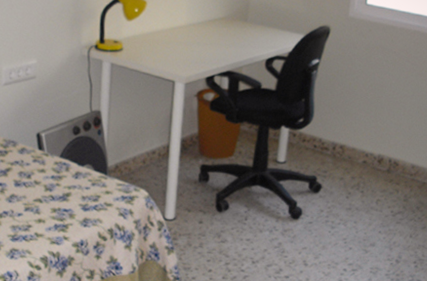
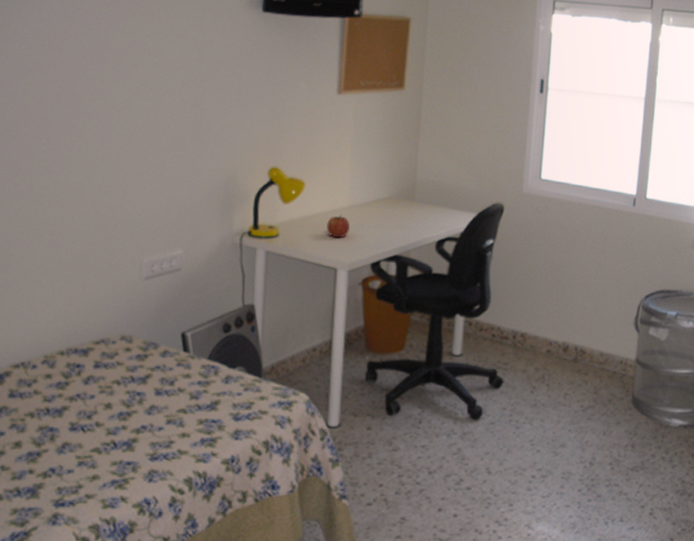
fruit: none [166,32,187,53] -> present [327,215,350,237]

